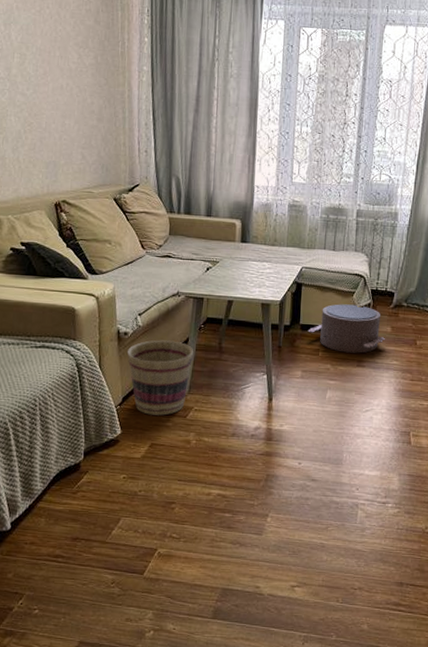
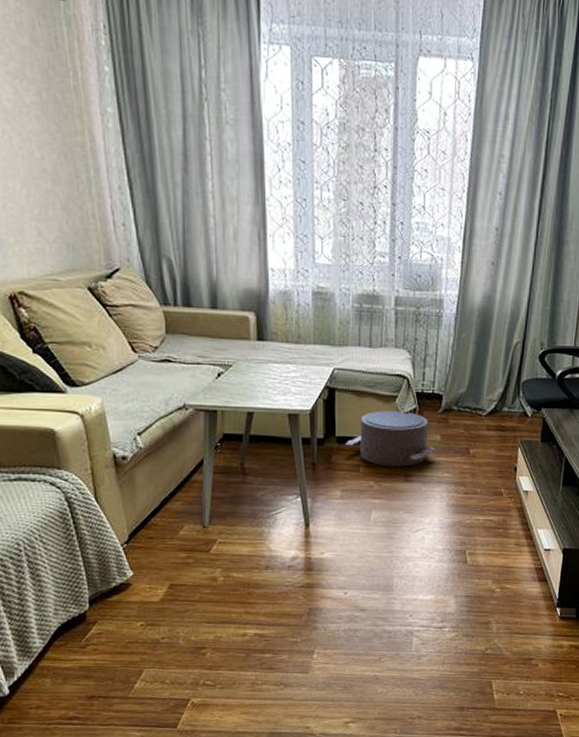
basket: present [127,340,193,416] -> none [128,463,210,552]

